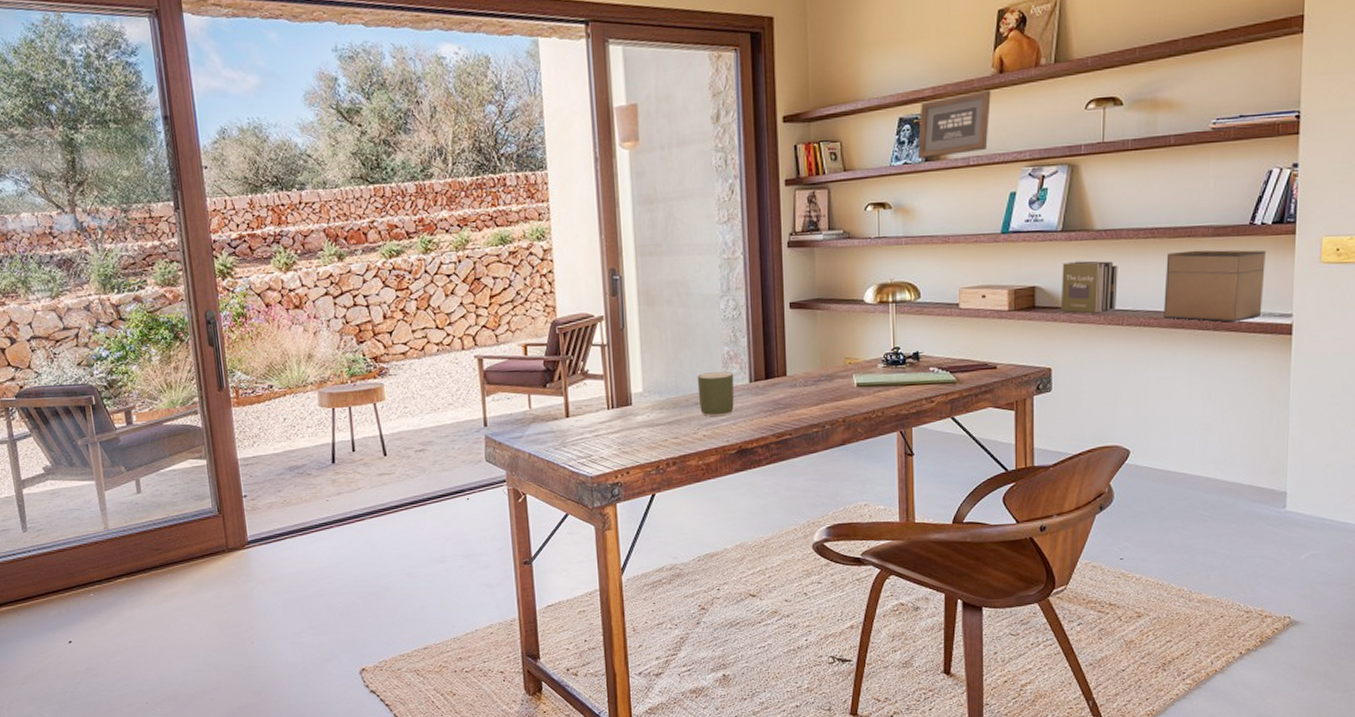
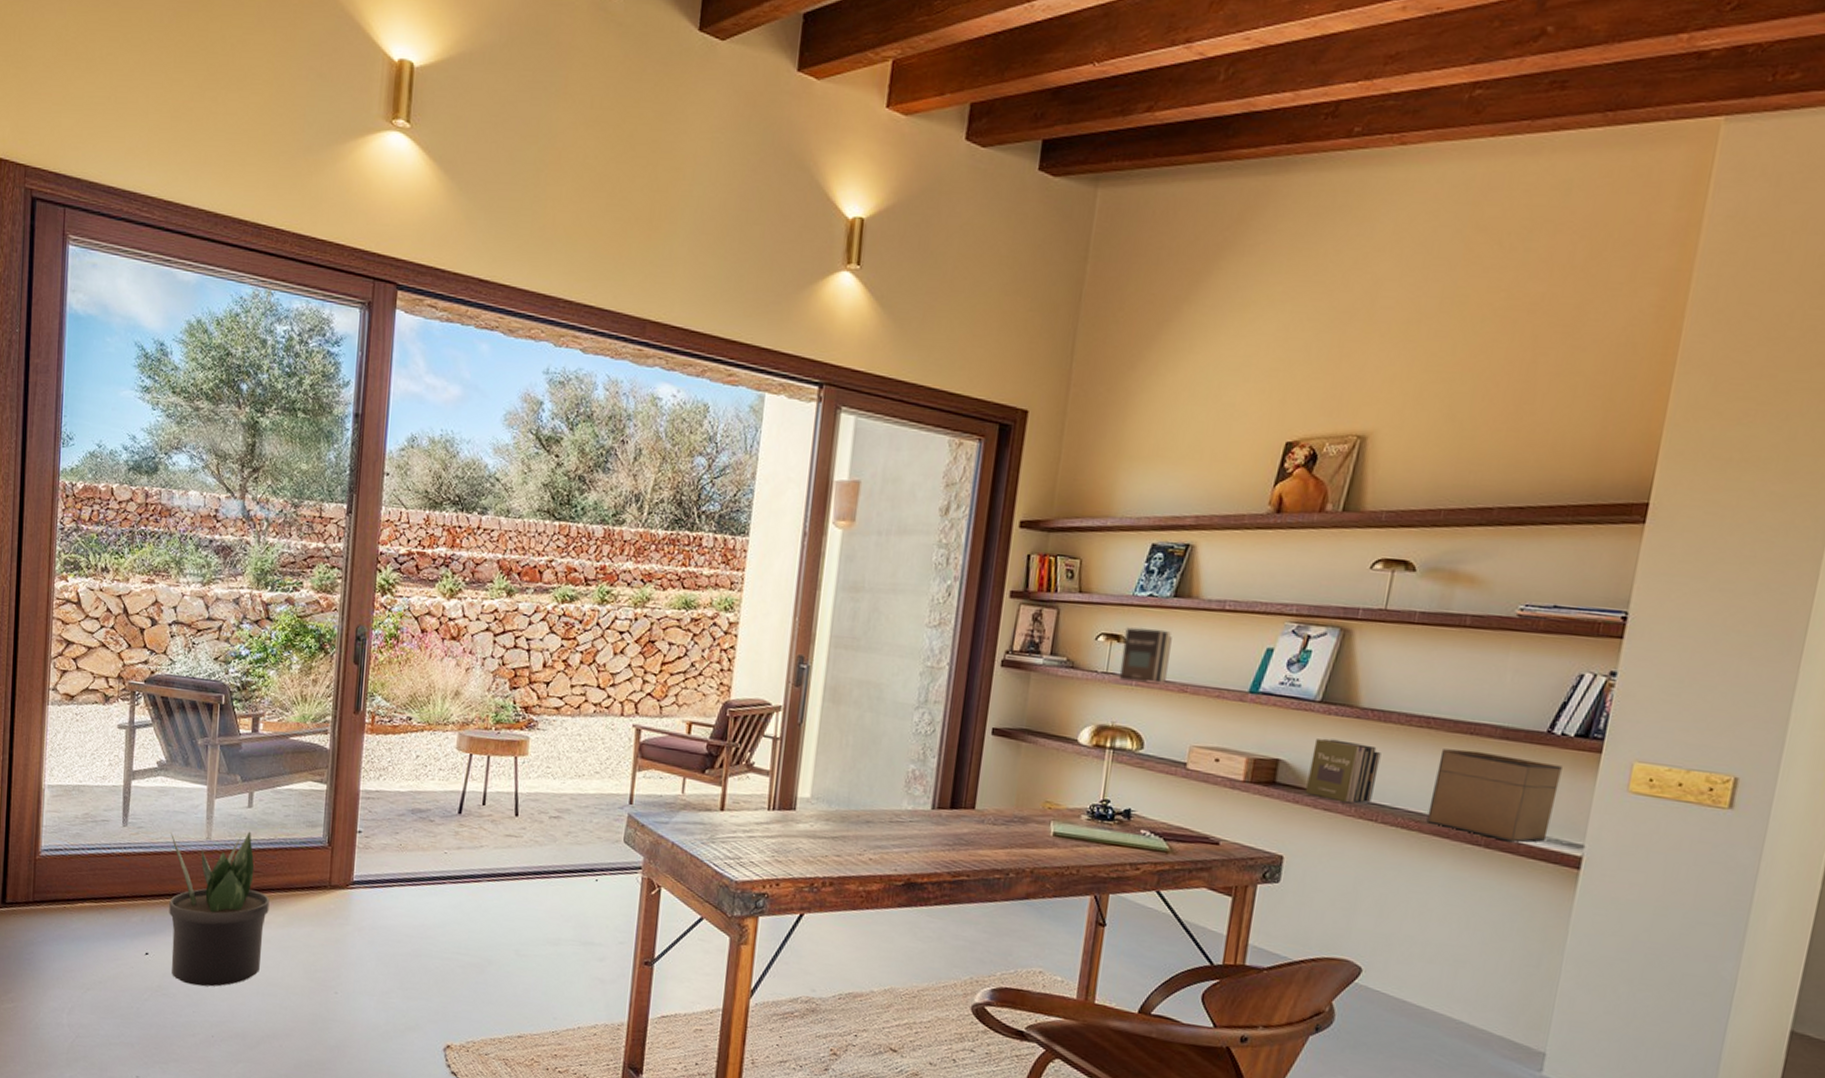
planter: none [68,514,178,662] -> present [169,831,270,987]
mug: present [697,372,734,417] -> none [870,789,916,841]
books: none [889,191,930,242] -> present [1118,627,1172,685]
picture frame: present [917,90,991,159] -> none [1165,528,1263,596]

